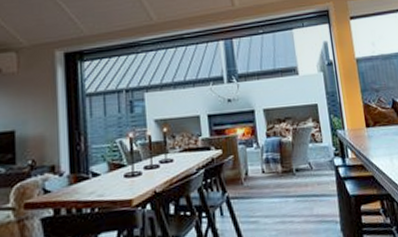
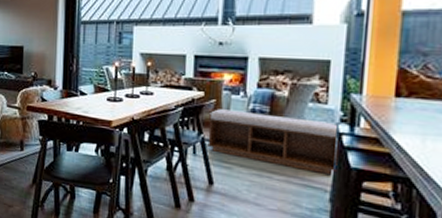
bench: none [230,158,341,209] -> present [207,109,340,176]

